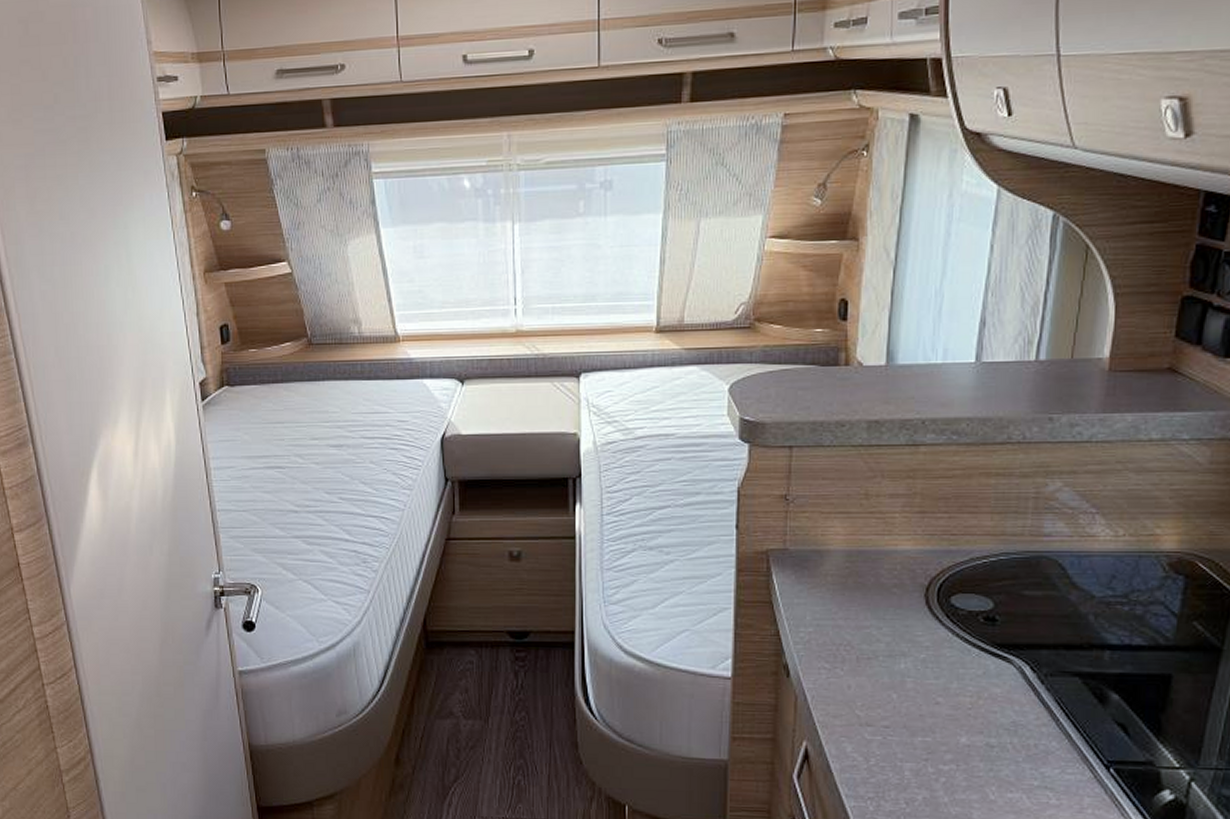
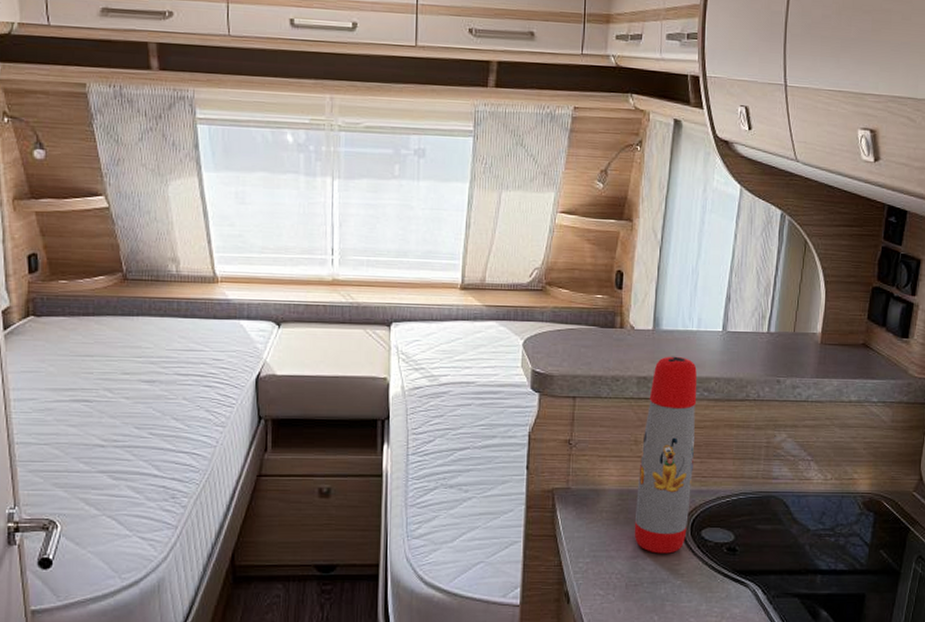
water bottle: none [866,394,944,623] -> present [634,356,697,554]

